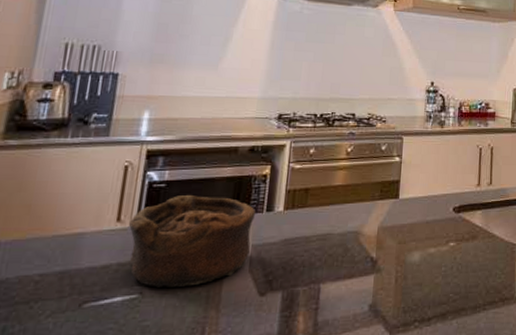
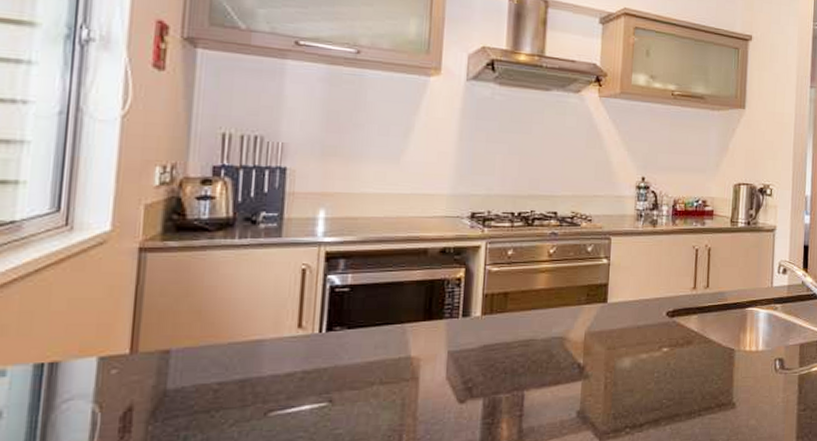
bowl: present [129,194,255,287] -> none [312,299,450,395]

